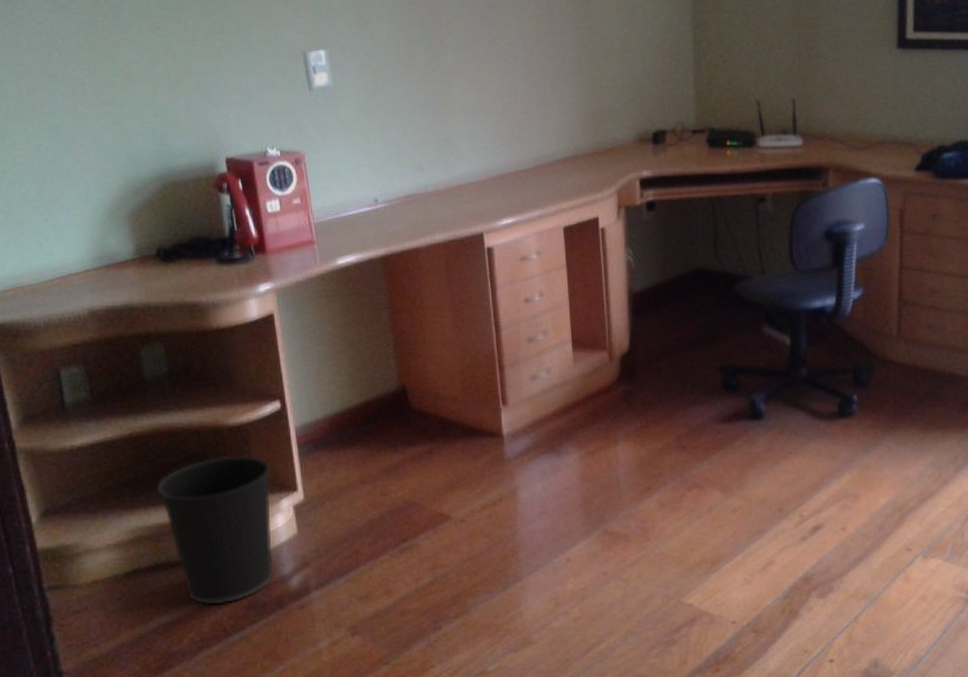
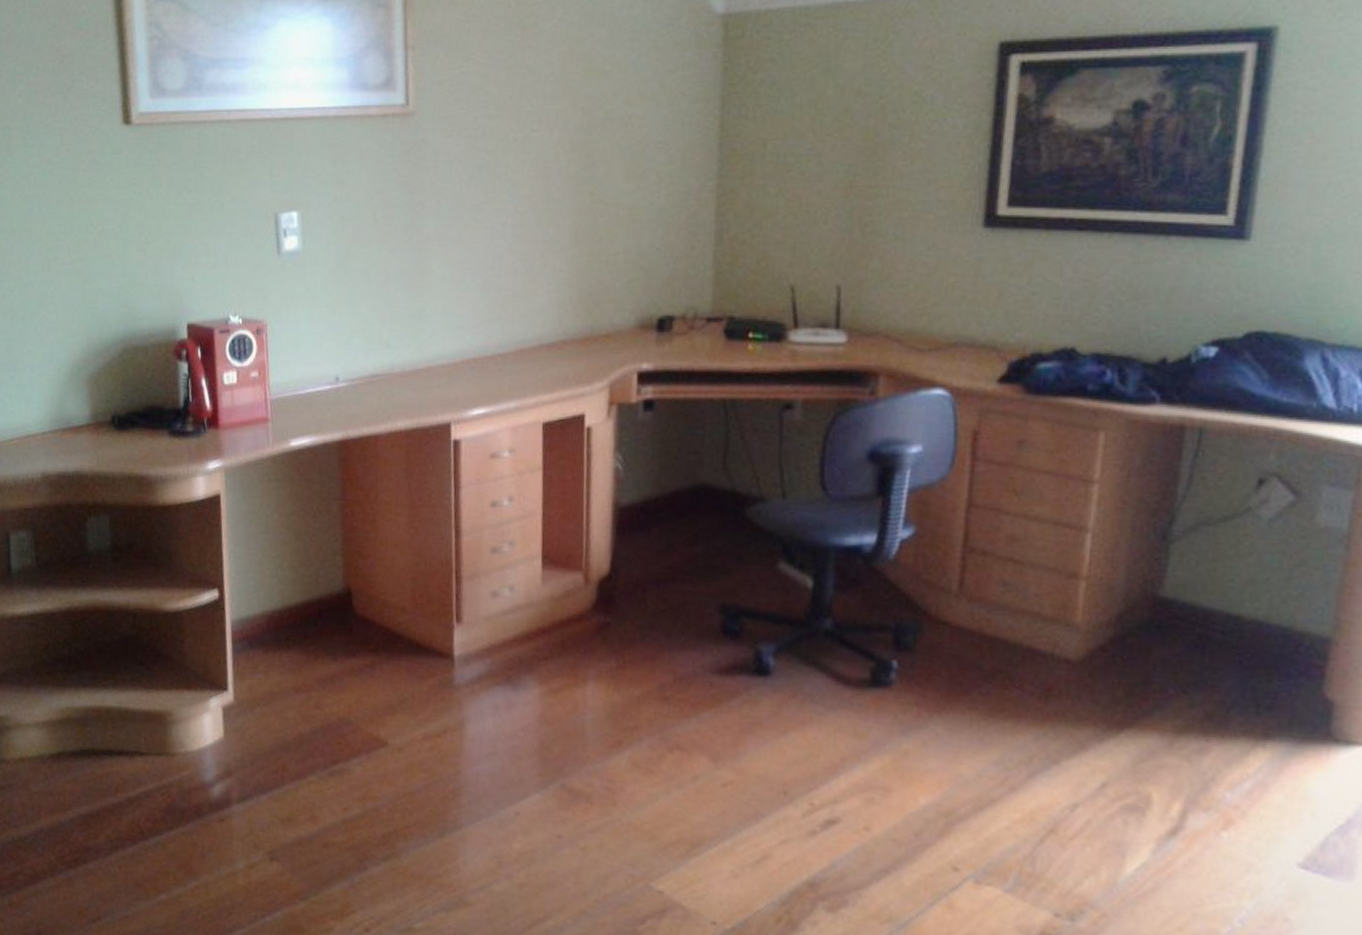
wastebasket: present [156,455,274,605] -> none [88,643,203,804]

